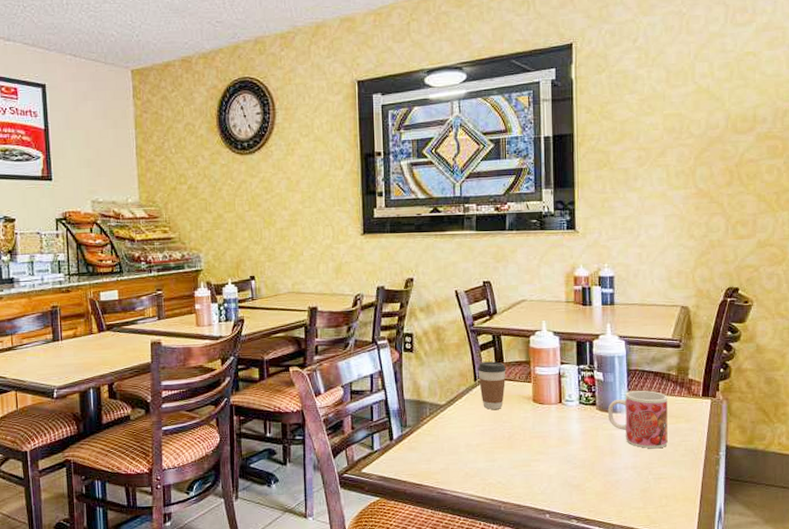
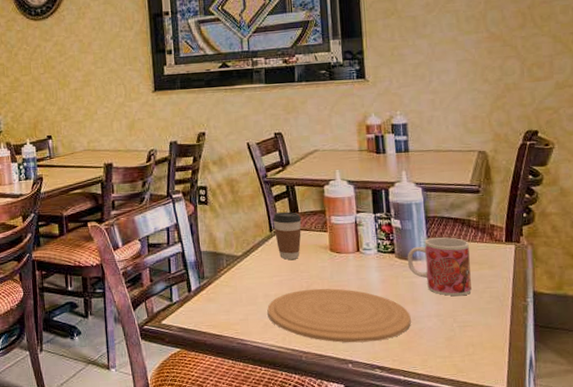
plate: none [468,439,608,494] -> present [267,288,411,343]

